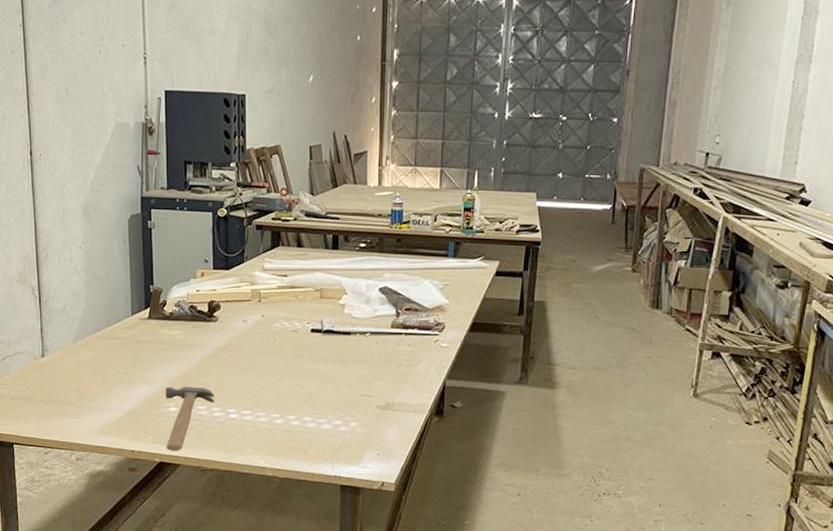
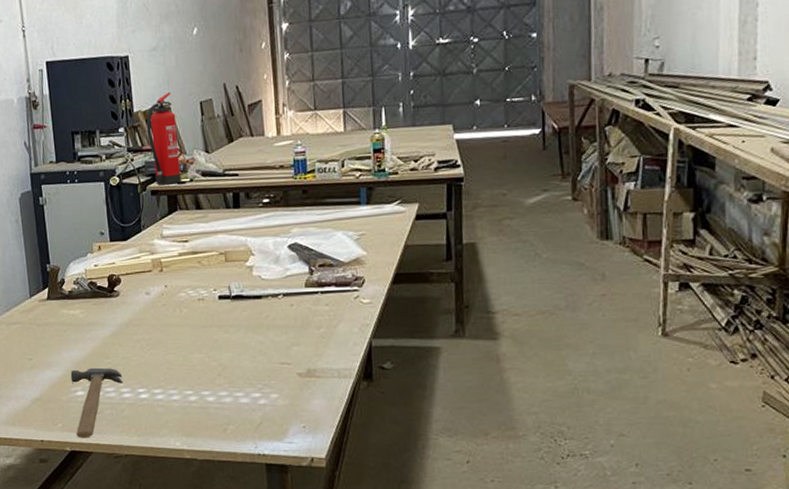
fire extinguisher: none [257,134,286,221] -> present [146,92,181,186]

